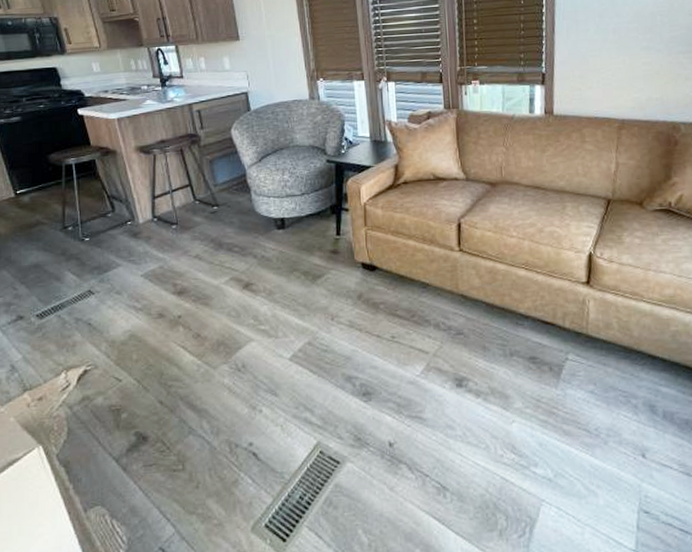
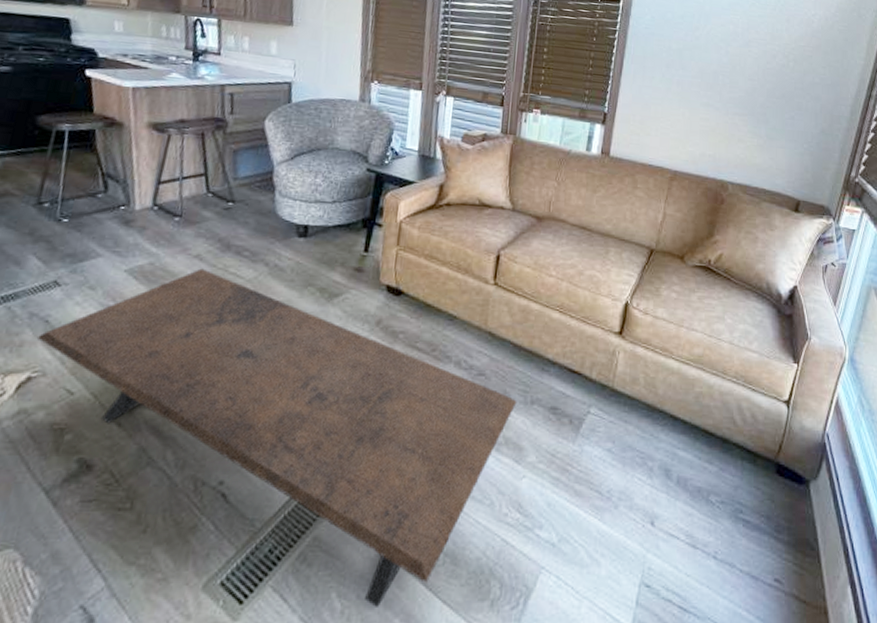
coffee table: none [84,266,497,542] -> present [36,268,517,609]

